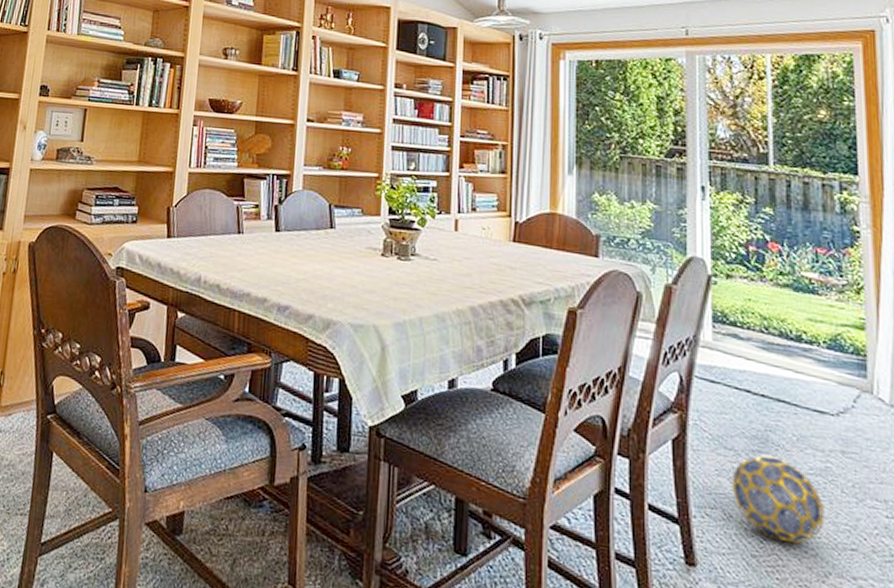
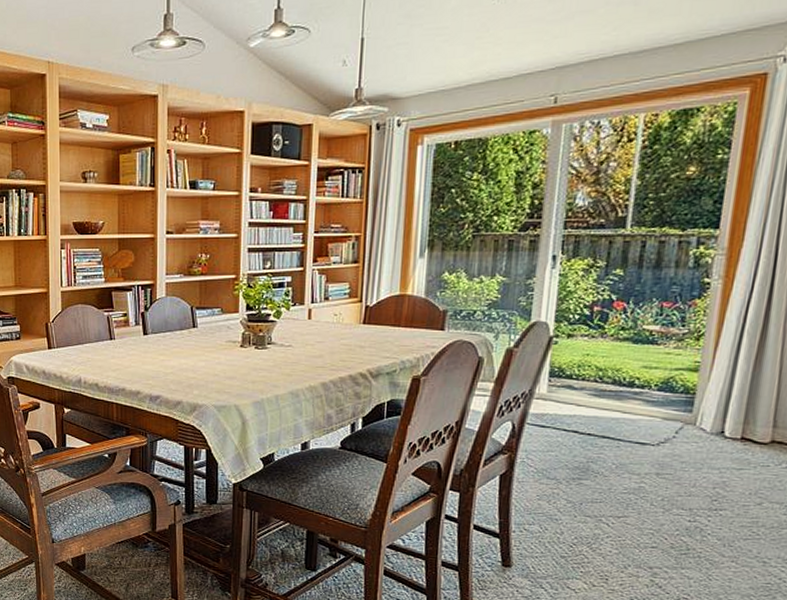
ball: present [731,455,825,545] -> none [549,481,633,546]

